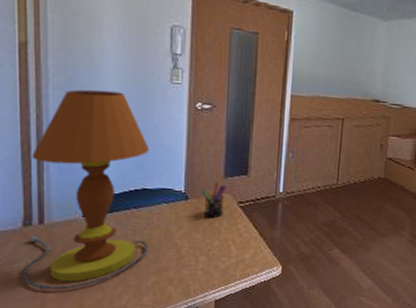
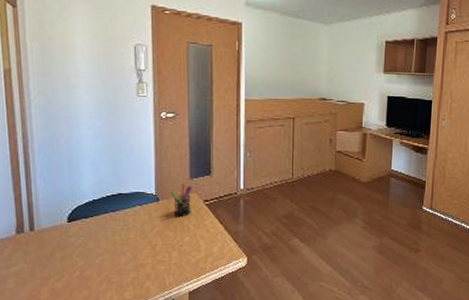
table lamp: present [23,89,150,290] -> none [19,107,127,290]

